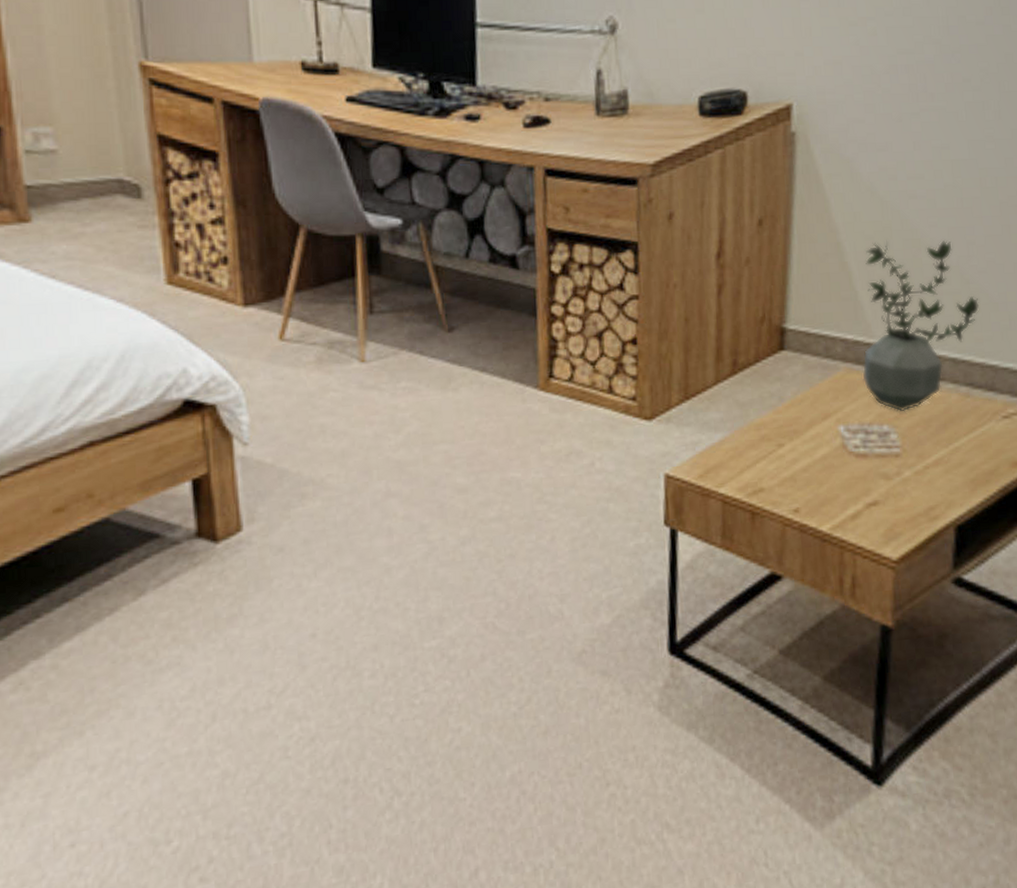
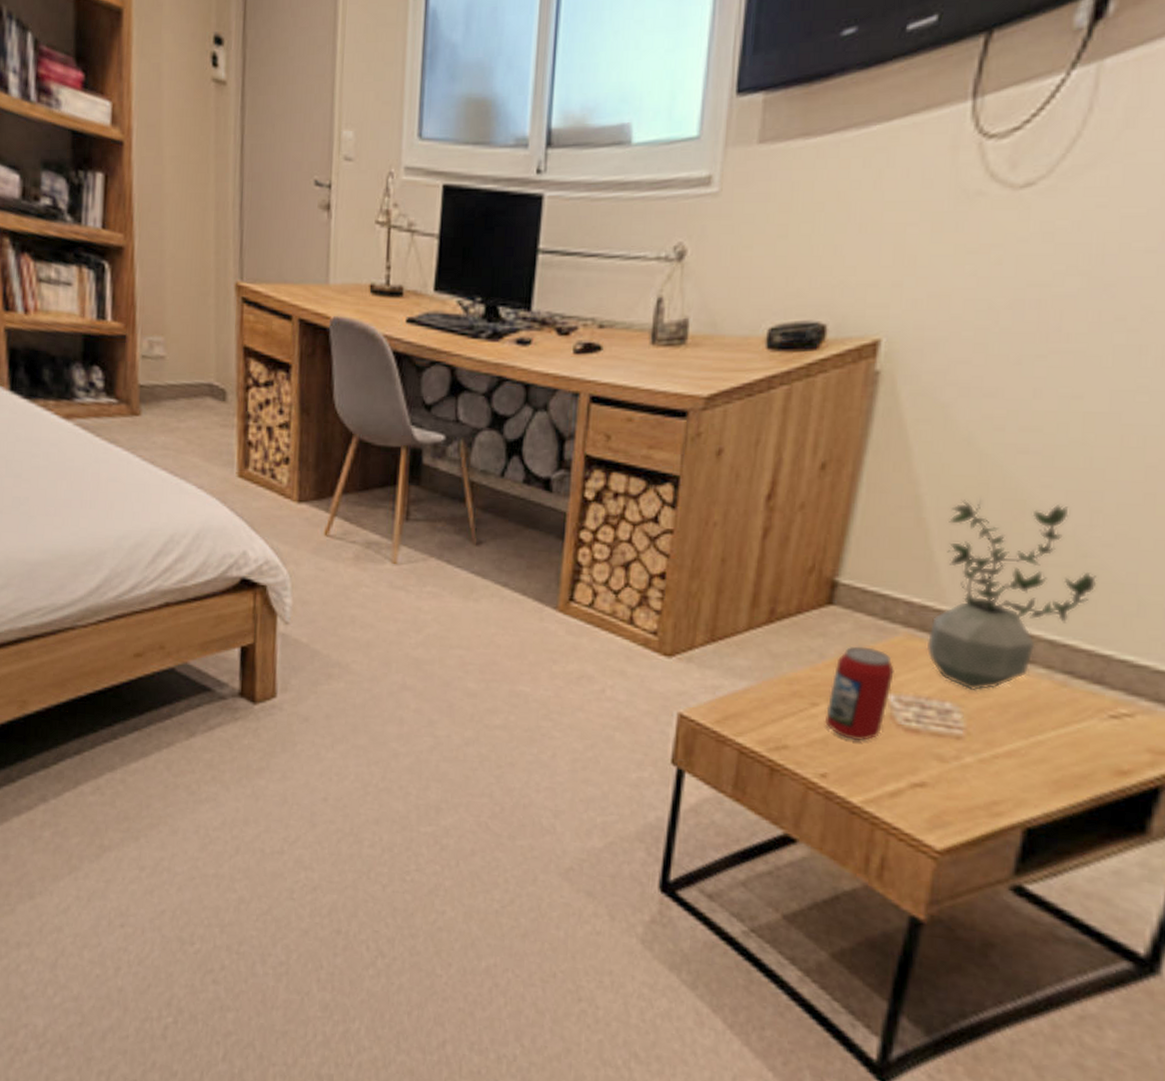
beverage can: none [790,384,841,474] -> present [824,646,894,741]

